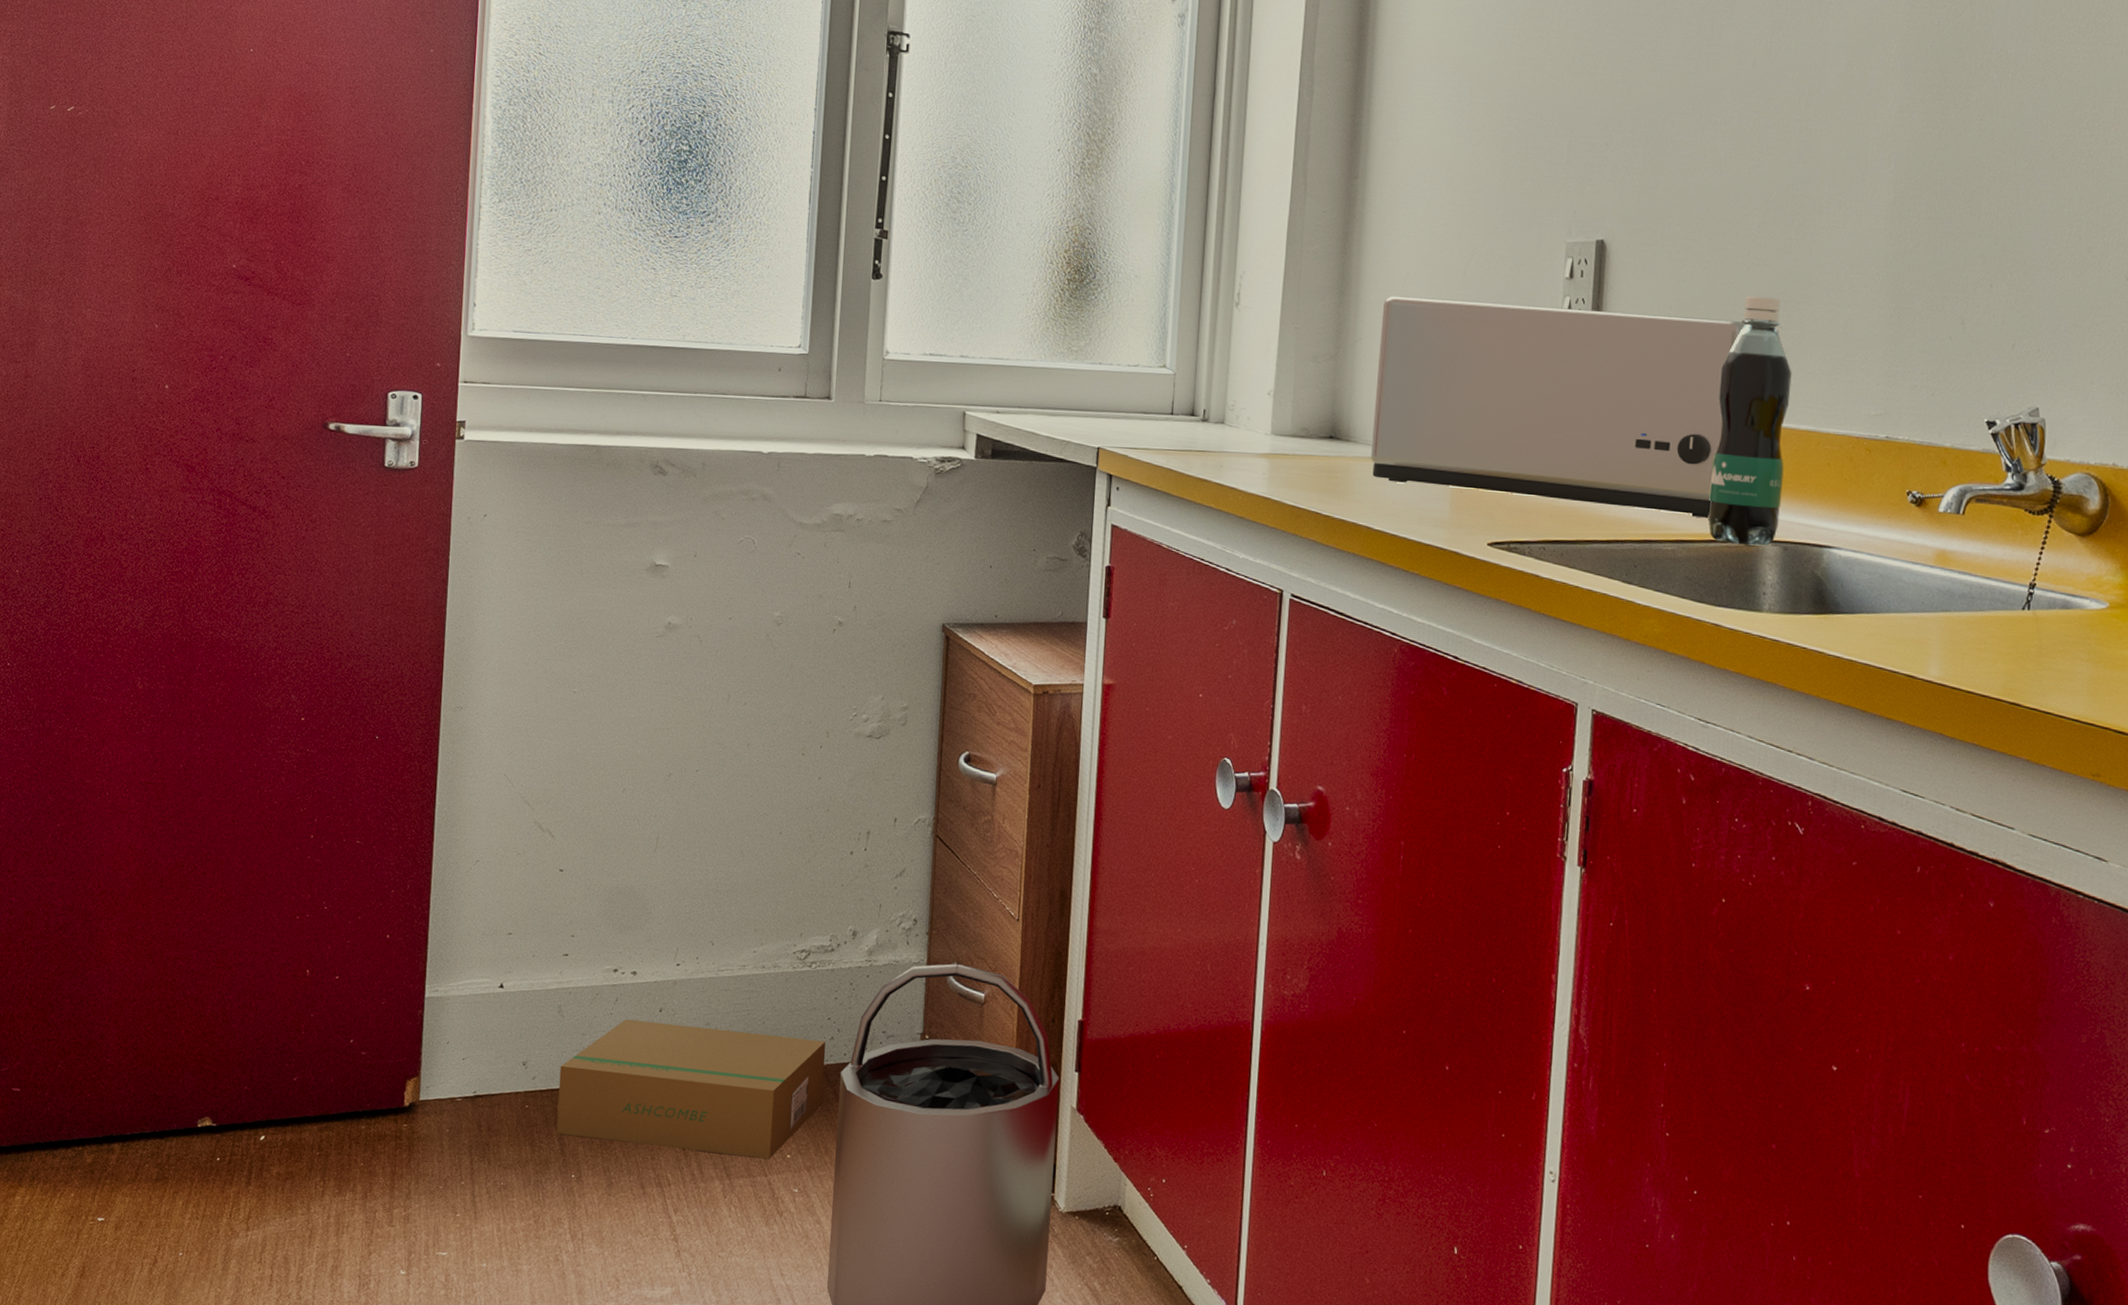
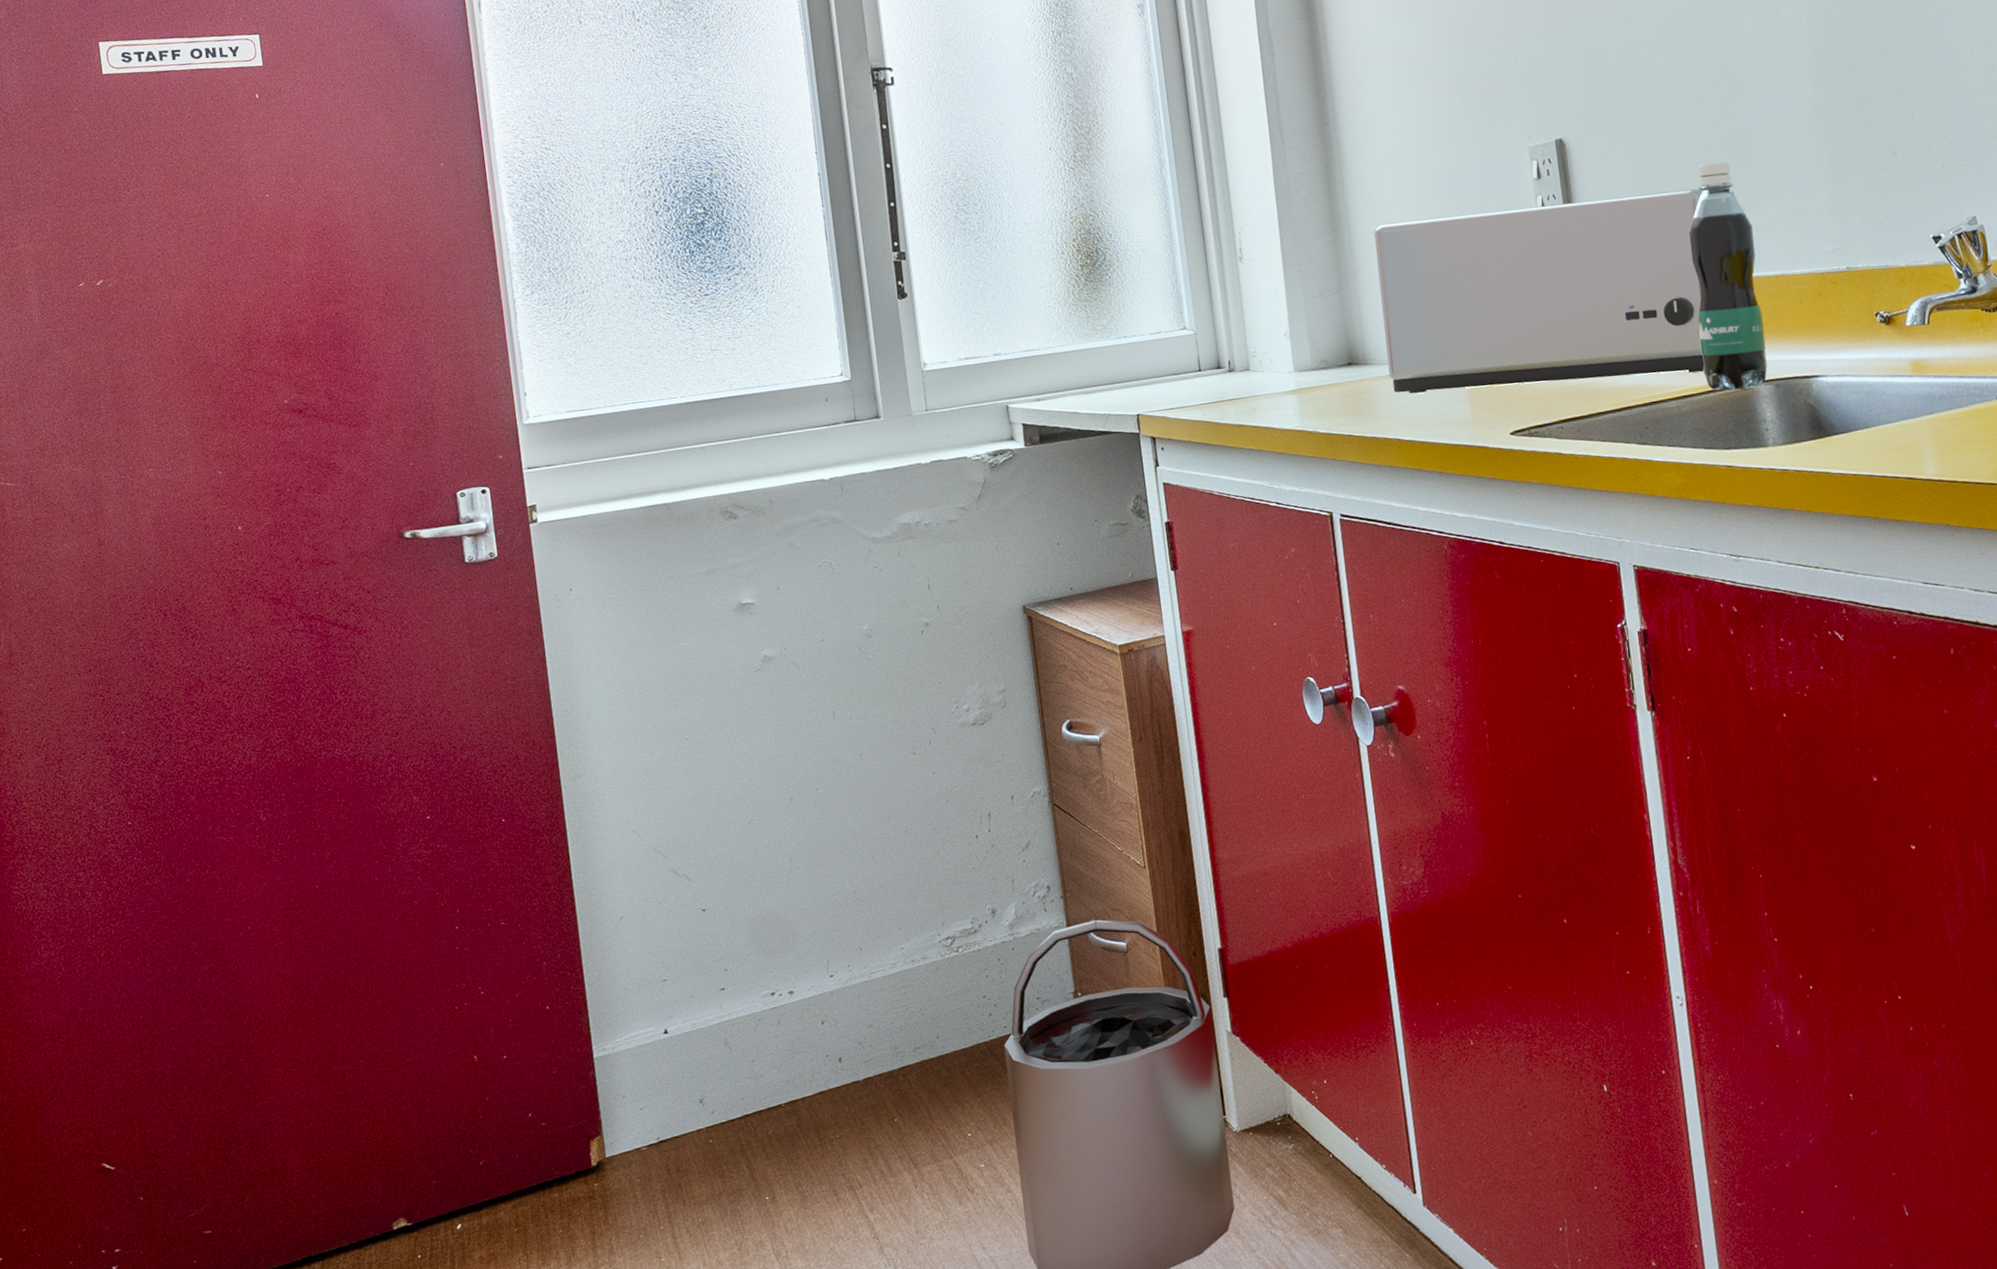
box: present [556,1019,826,1159] -> none [736,1019,993,1161]

